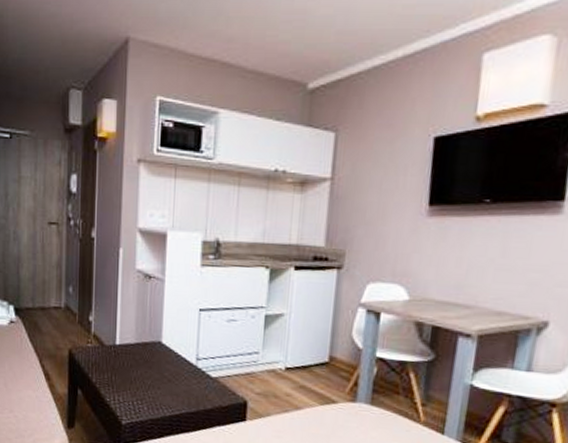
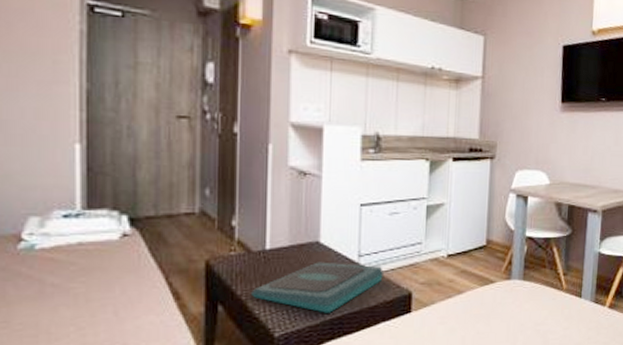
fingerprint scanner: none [103,360,220,410] -> present [250,262,383,313]

